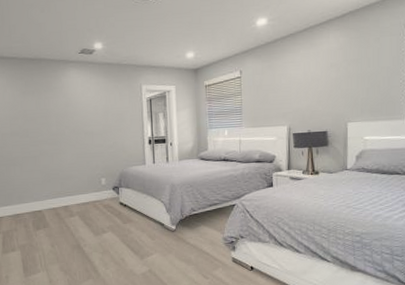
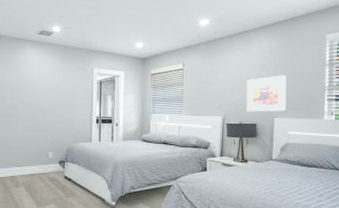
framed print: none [314,73,361,119] -> present [246,75,286,112]

